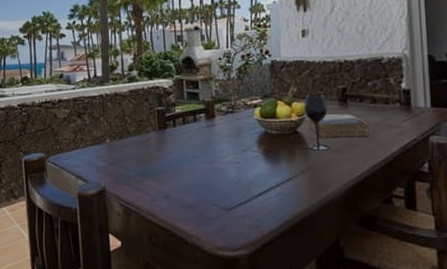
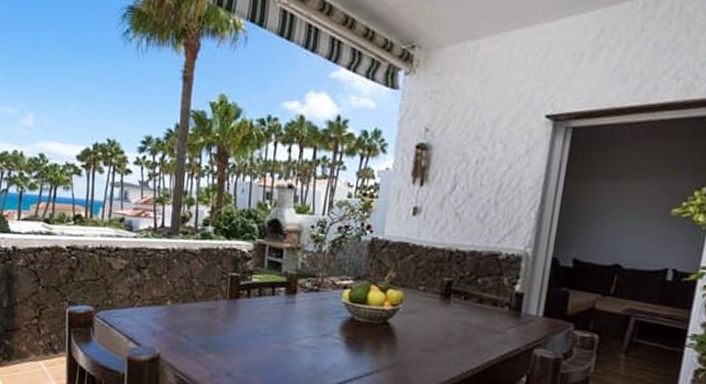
wineglass: present [303,94,330,150] -> none [396,282,427,348]
napkin holder: present [308,114,369,138] -> none [401,308,469,340]

